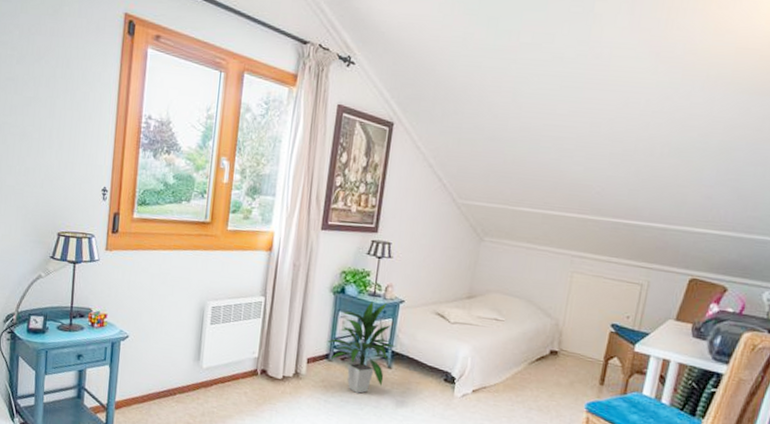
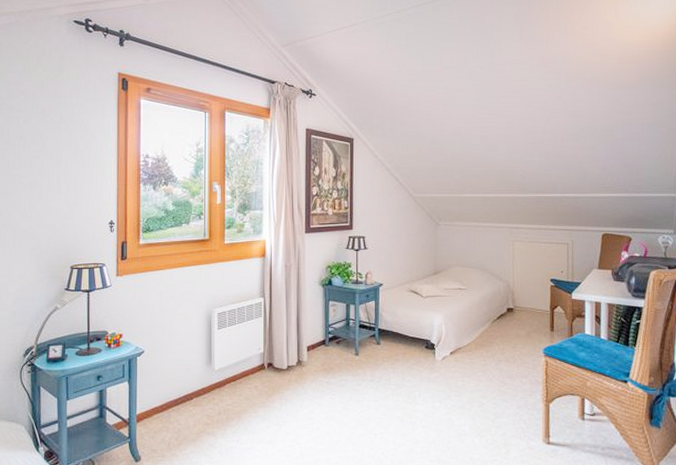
indoor plant: present [325,301,396,394] -> none [321,287,381,371]

